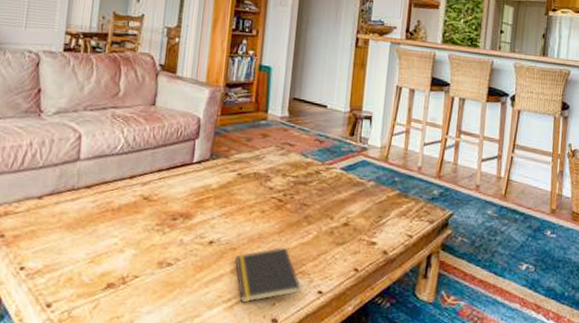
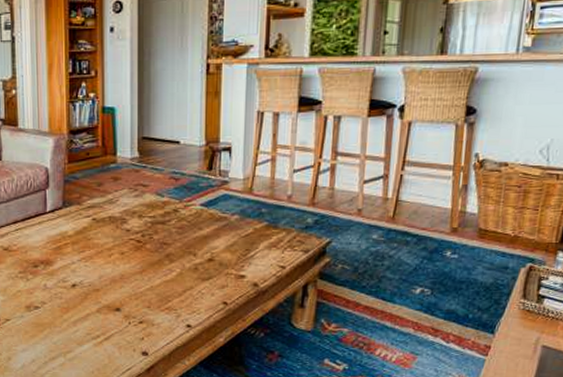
notepad: present [235,248,302,303] -> none [99,286,169,338]

